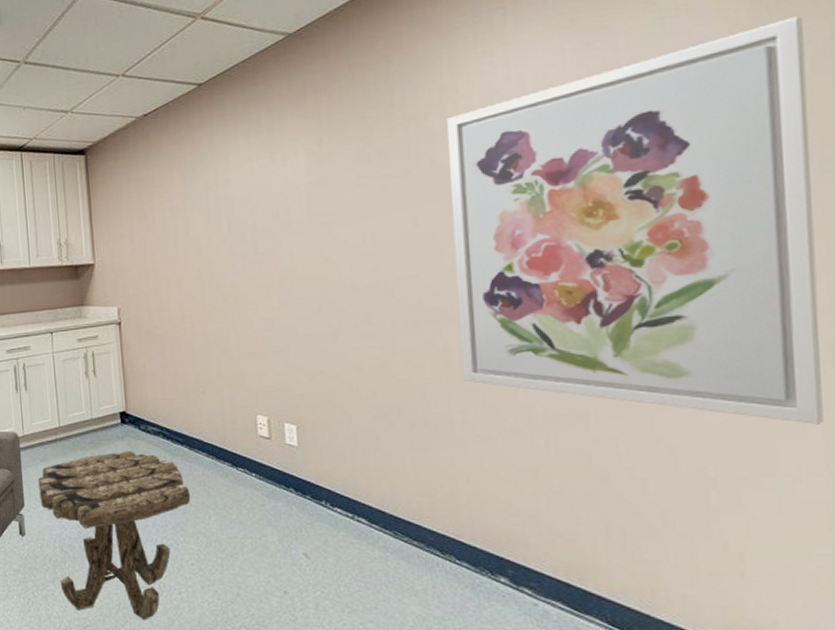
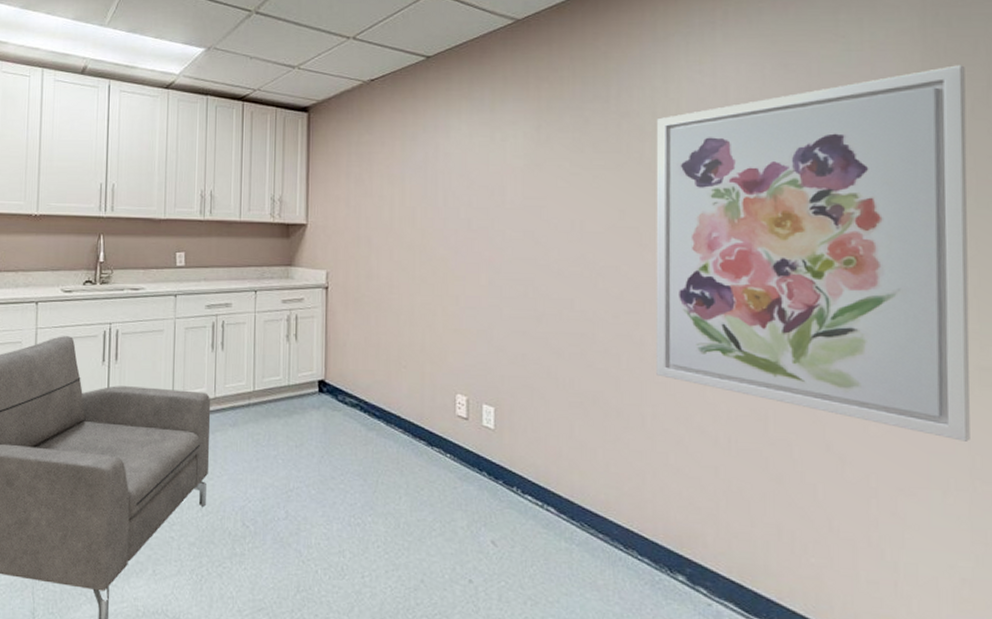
side table: present [38,450,191,620] -> none [225,421,383,605]

